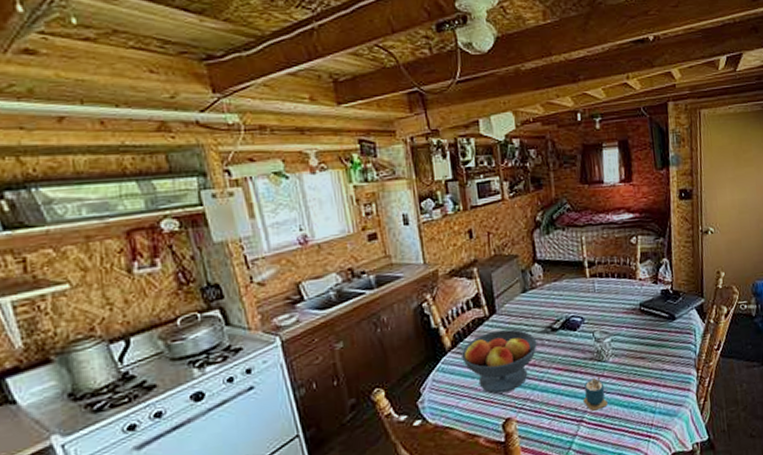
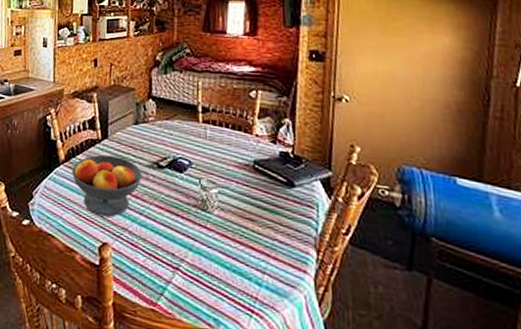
cup: present [583,375,608,411] -> none [182,225,208,263]

